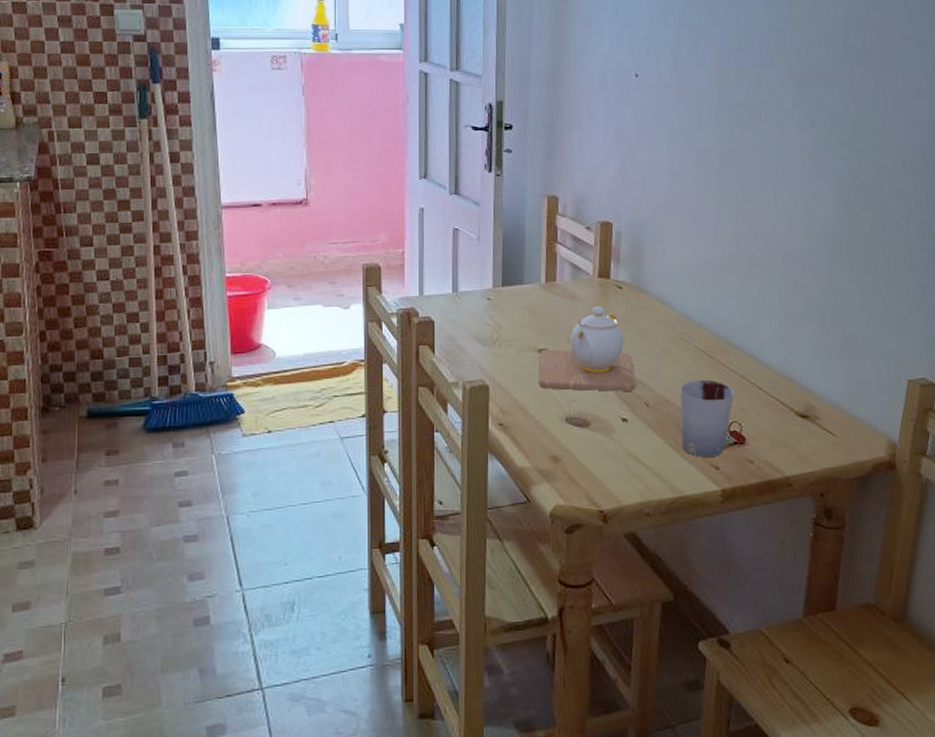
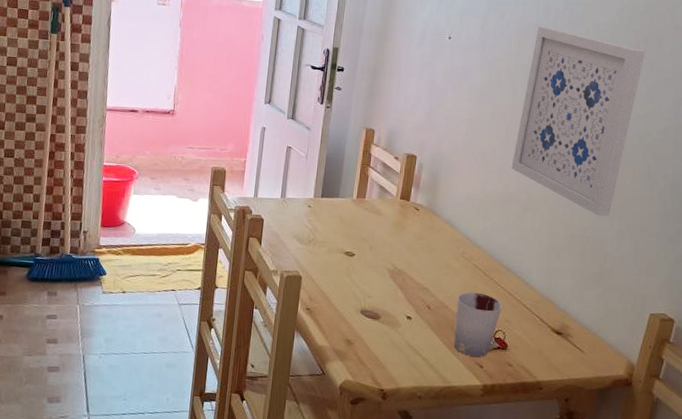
teapot: present [538,306,636,391] -> none [342,222,422,295]
wall art: none [727,50,870,271] -> present [511,26,646,217]

